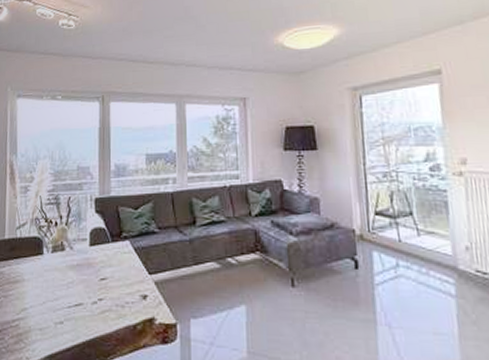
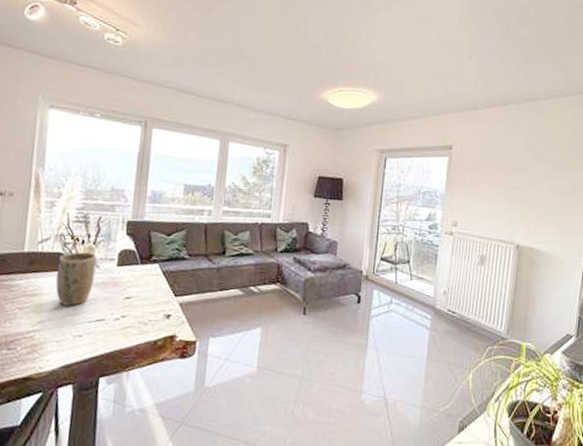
plant pot: none [34,234,70,291] -> present [55,252,97,306]

